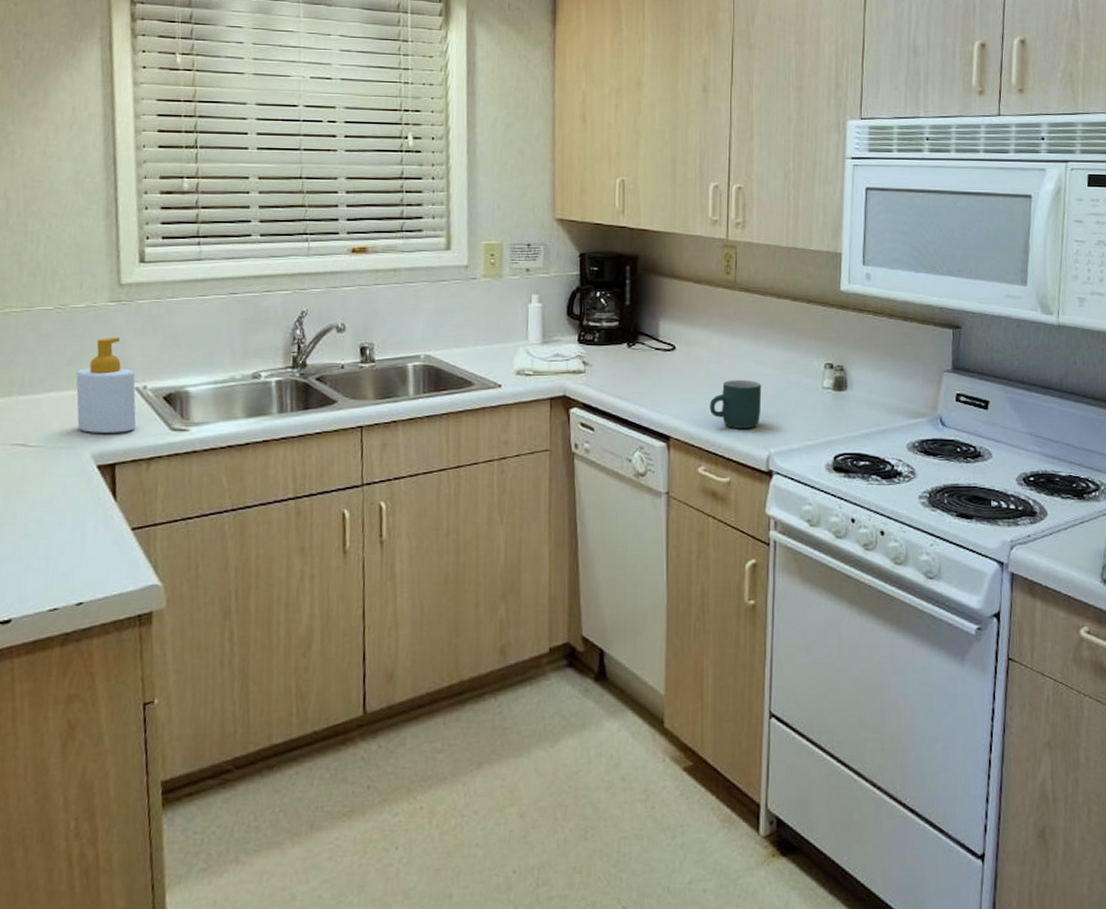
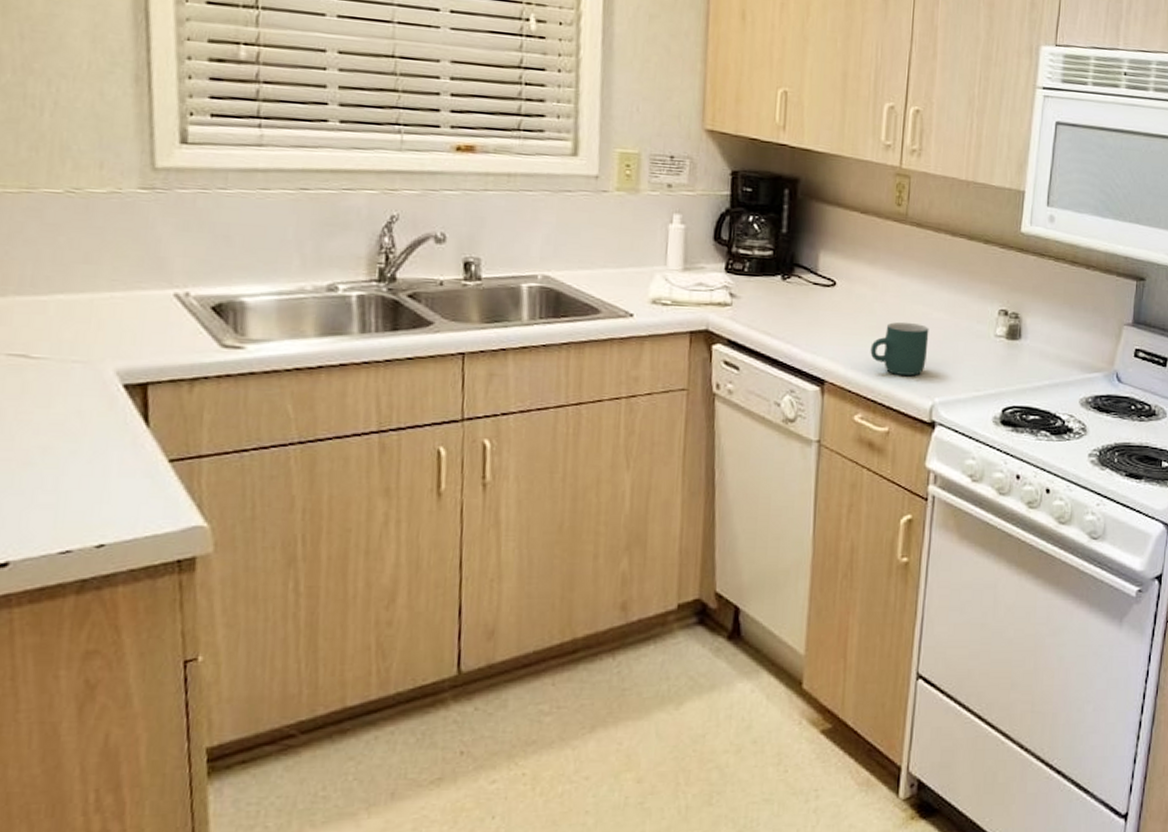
soap bottle: present [76,336,137,433] -> none [94,231,176,347]

